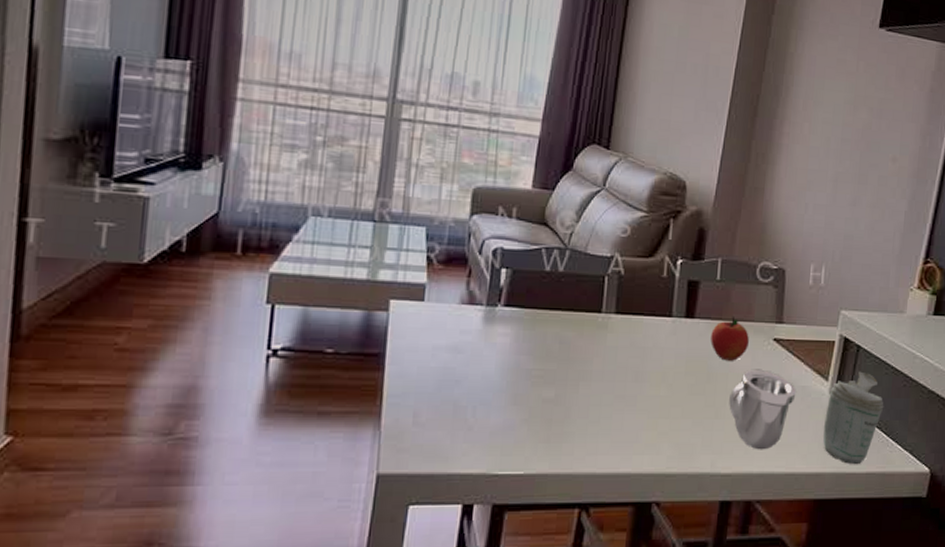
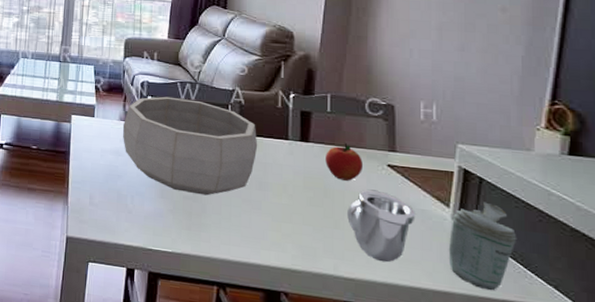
decorative bowl: none [464,268,637,396] -> present [122,96,258,196]

